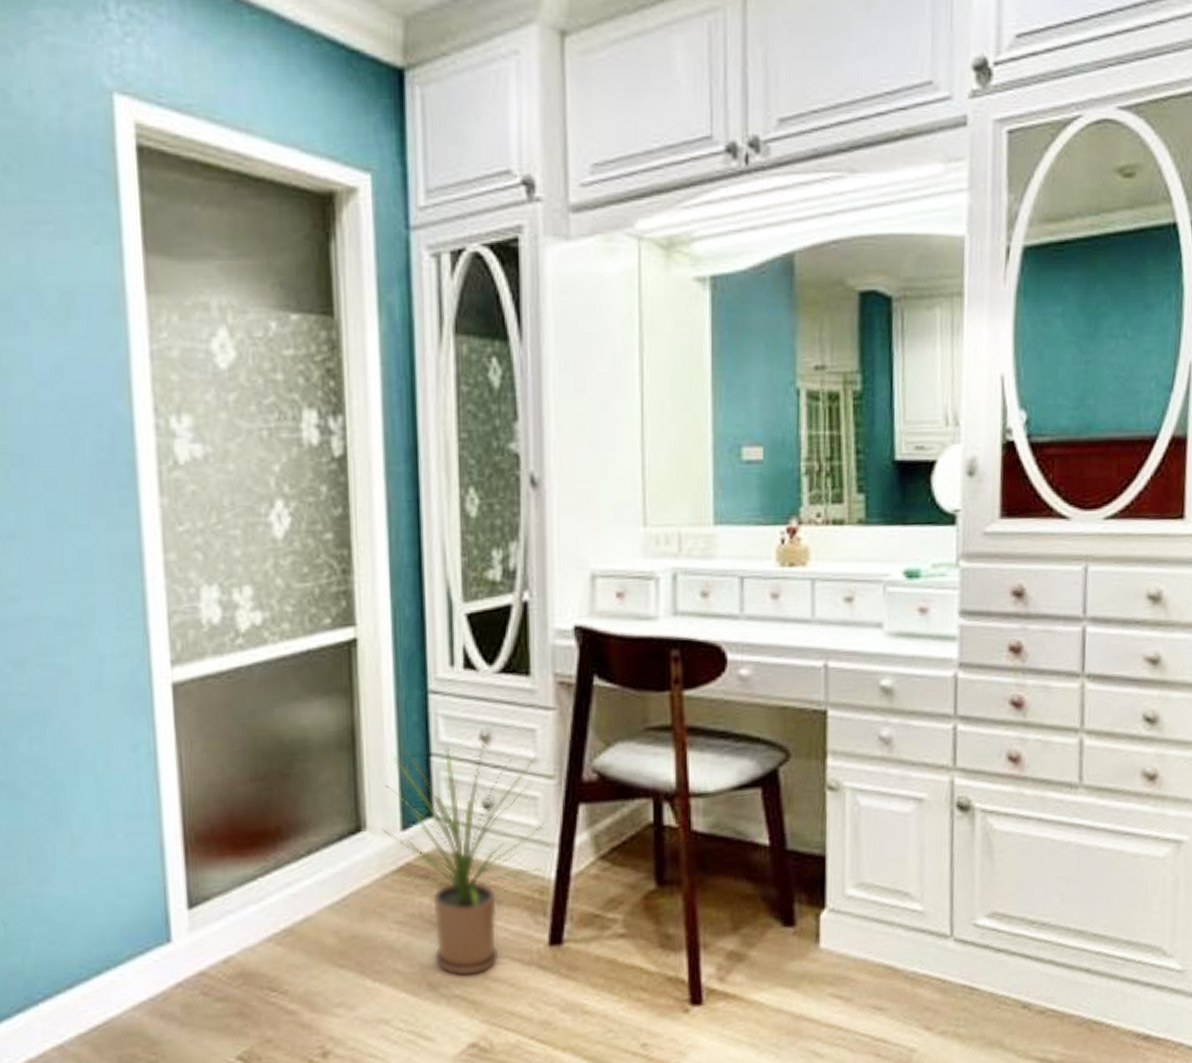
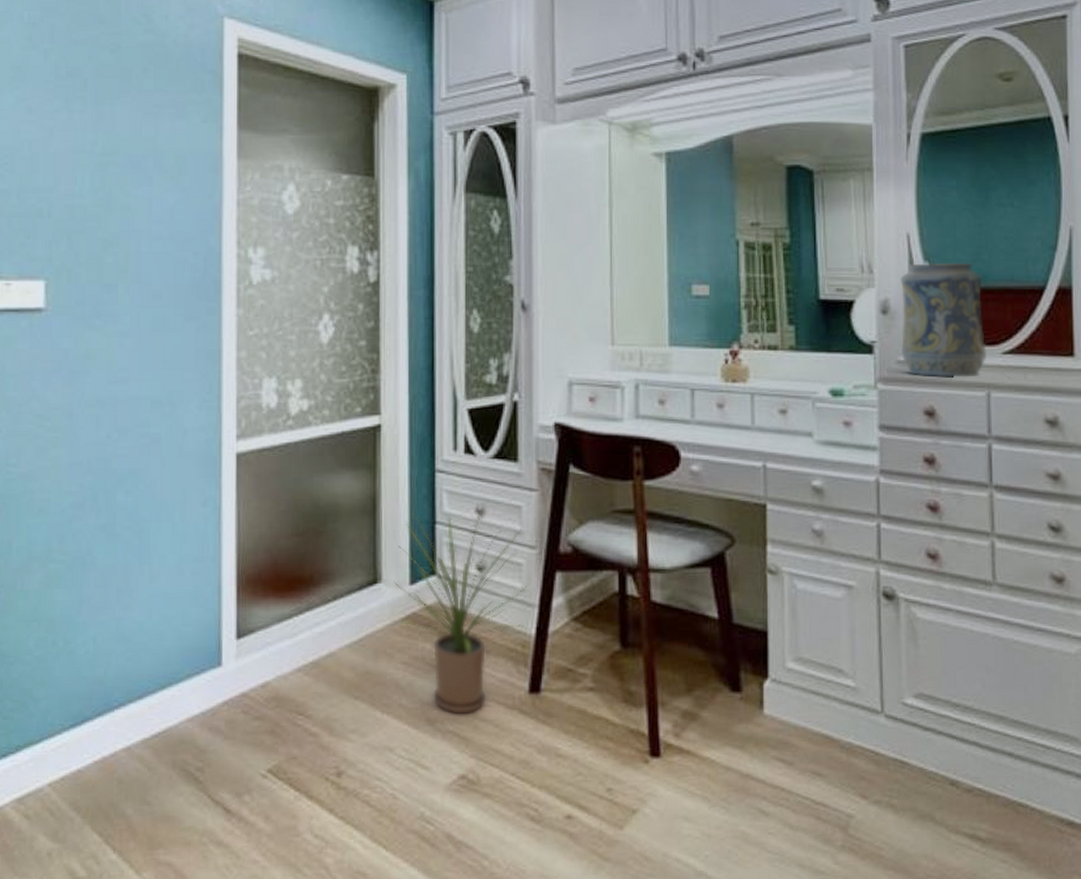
decorative vase: none [988,409,1087,551] -> present [900,262,986,378]

